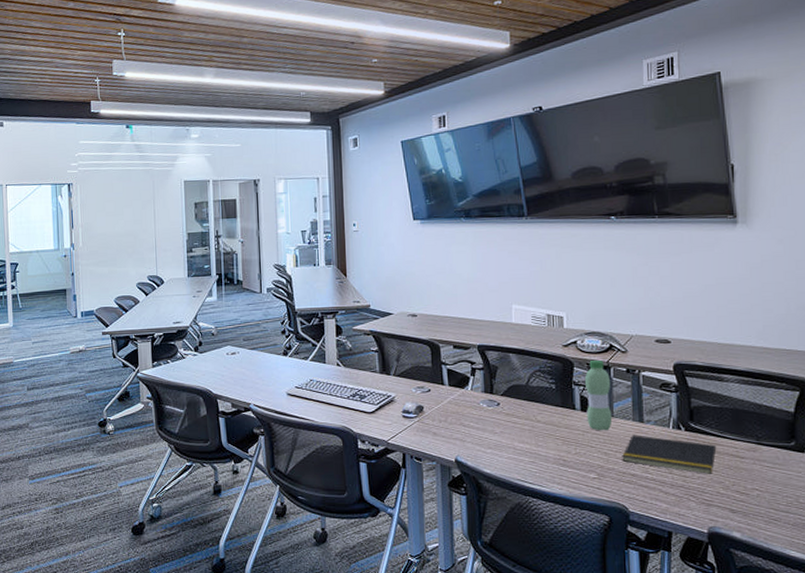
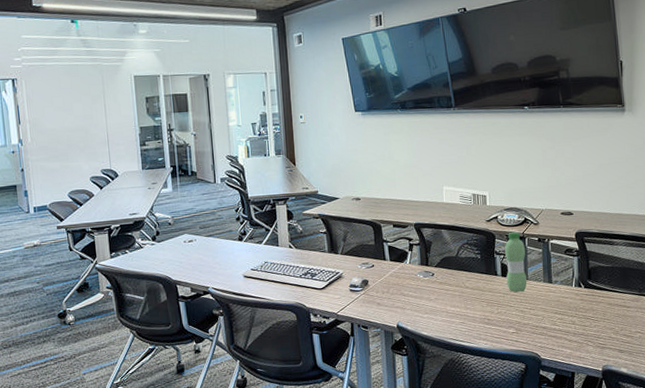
notepad: present [622,435,717,474] -> none [535,293,609,323]

